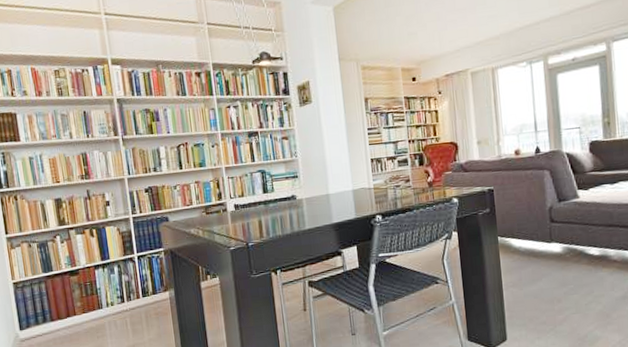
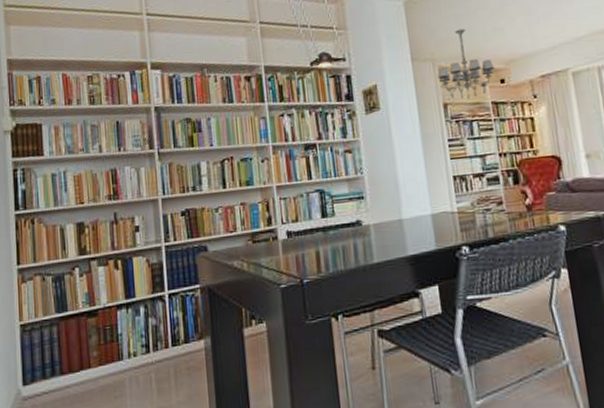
chandelier: none [360,32,408,95] -> present [437,28,495,100]

